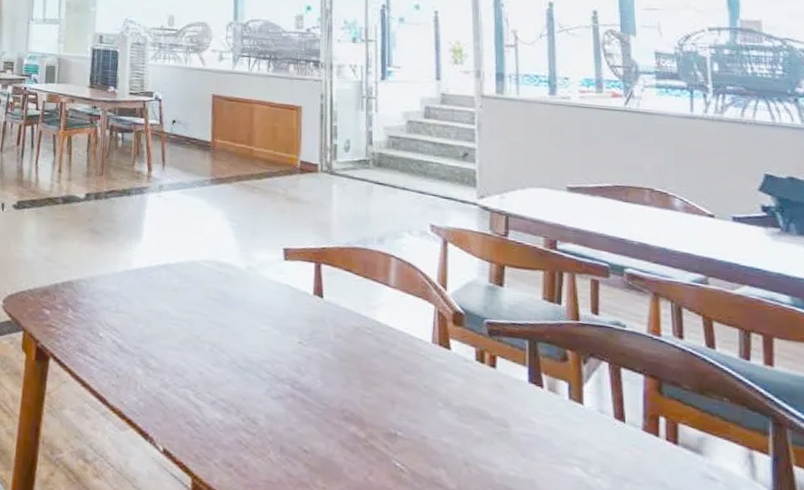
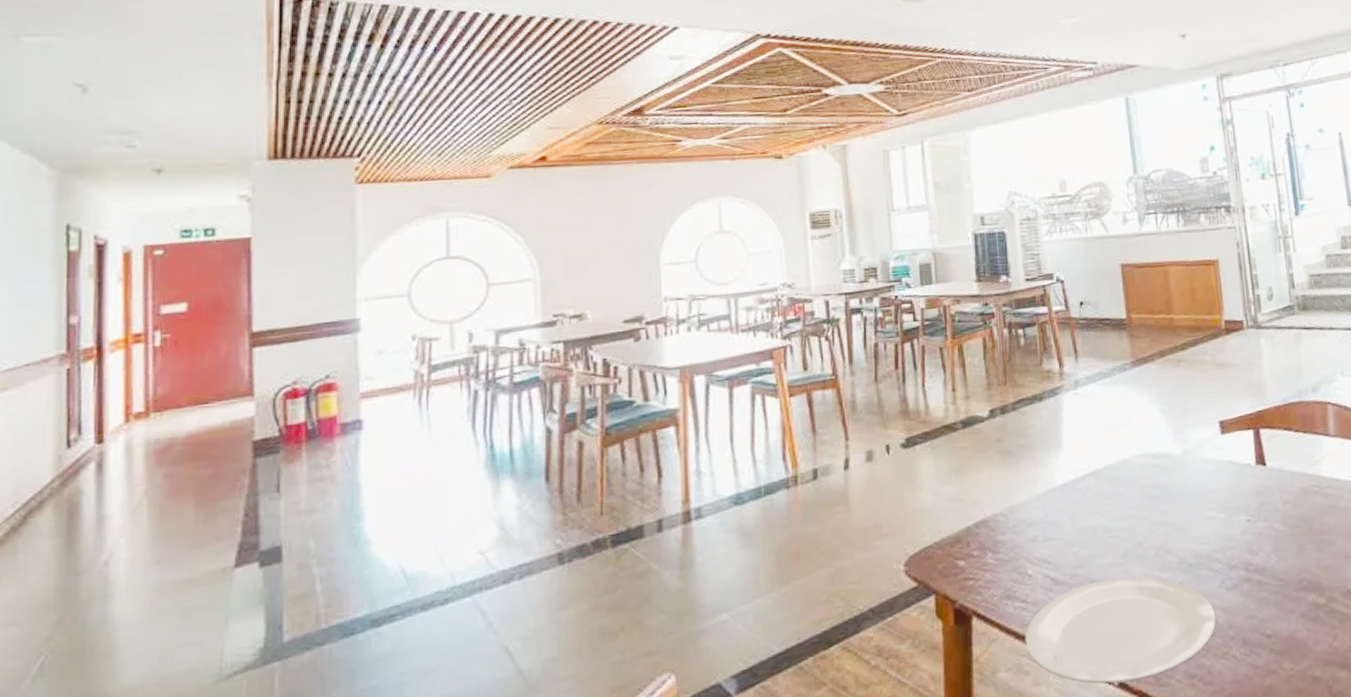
plate: none [89,358,258,454] -> present [1025,576,1216,684]

